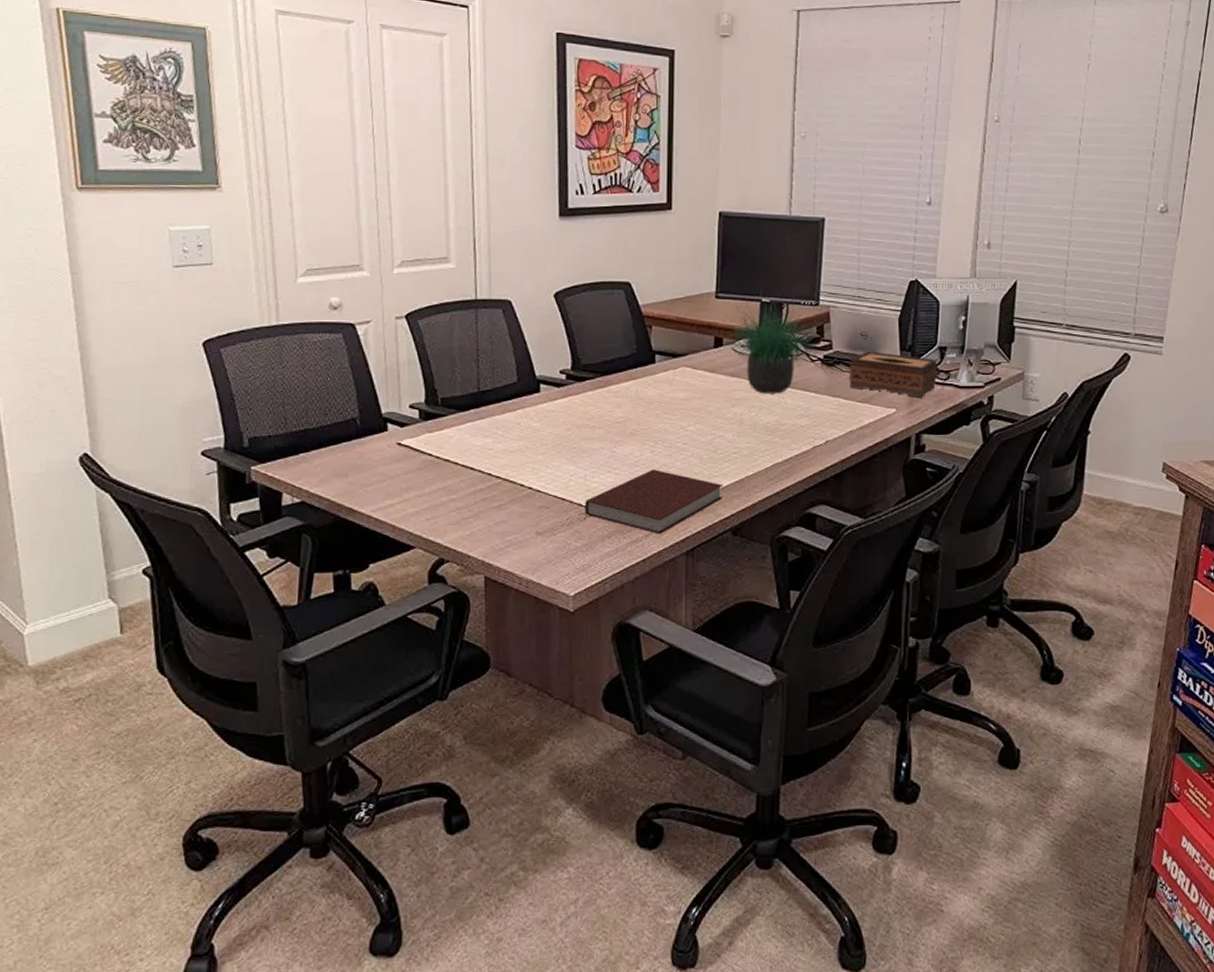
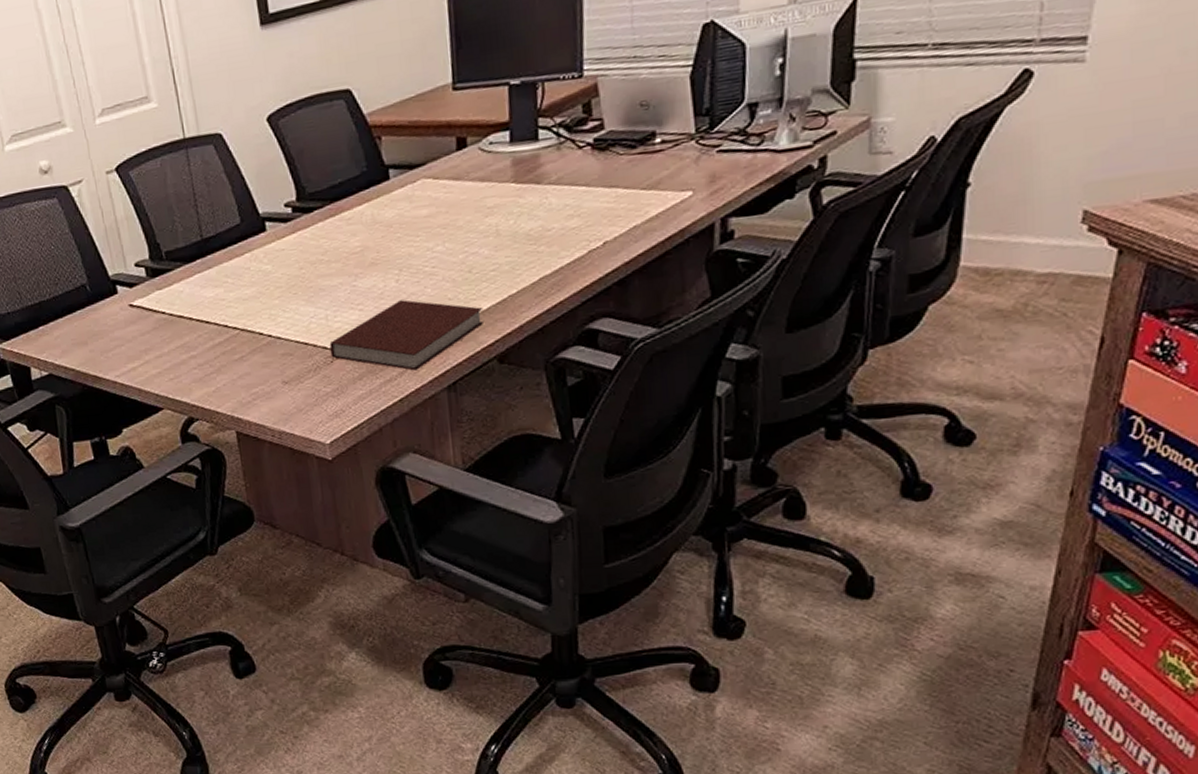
potted plant: present [725,291,820,394] -> none [469,70,586,197]
tissue box: present [848,351,938,398] -> none [628,120,747,175]

